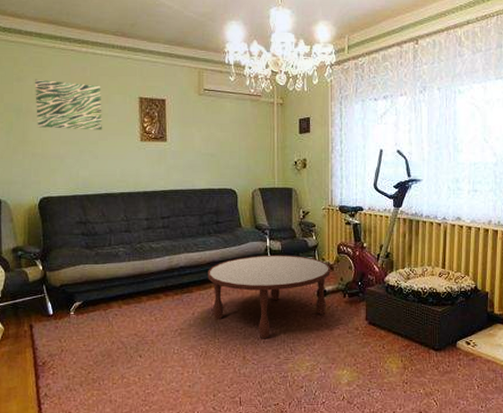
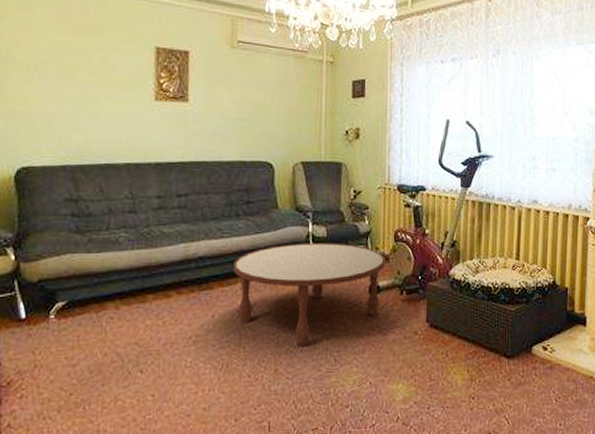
wall art: present [35,79,102,130] -> none [19,19,107,86]

